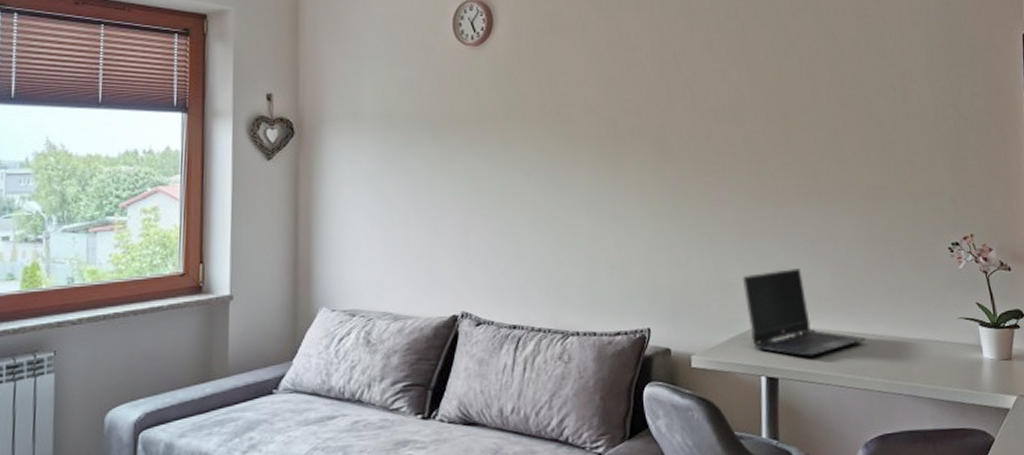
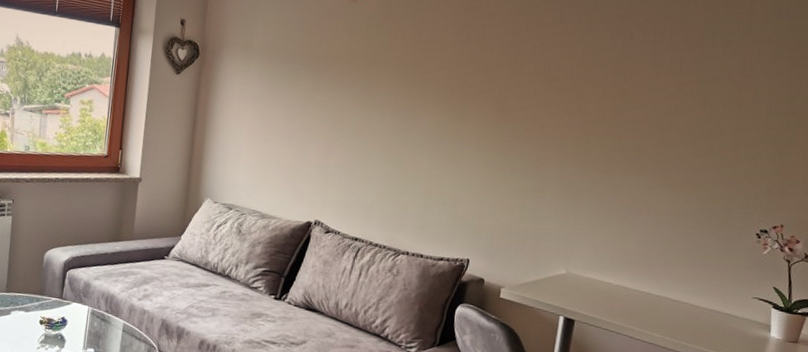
laptop computer: present [742,267,866,357] -> none [556,228,661,307]

